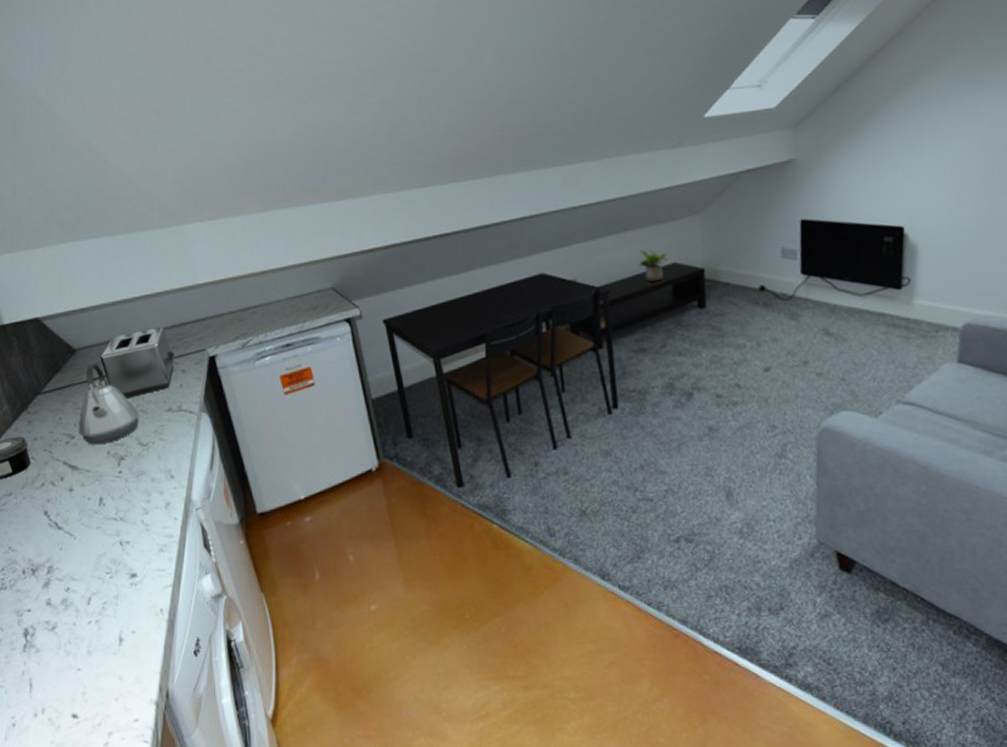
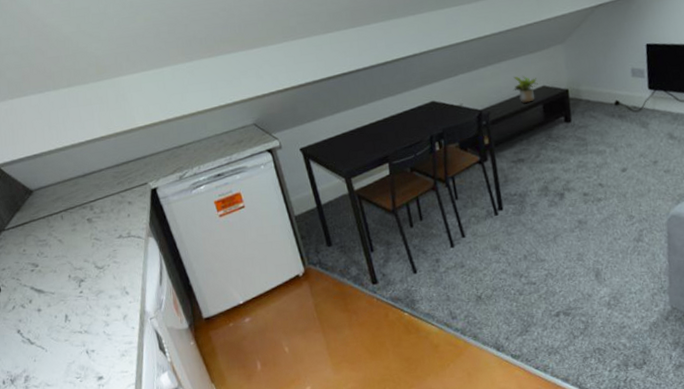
kettle: present [78,362,139,445] -> none [41,200,94,271]
toaster: present [100,326,175,398] -> none [55,166,121,229]

